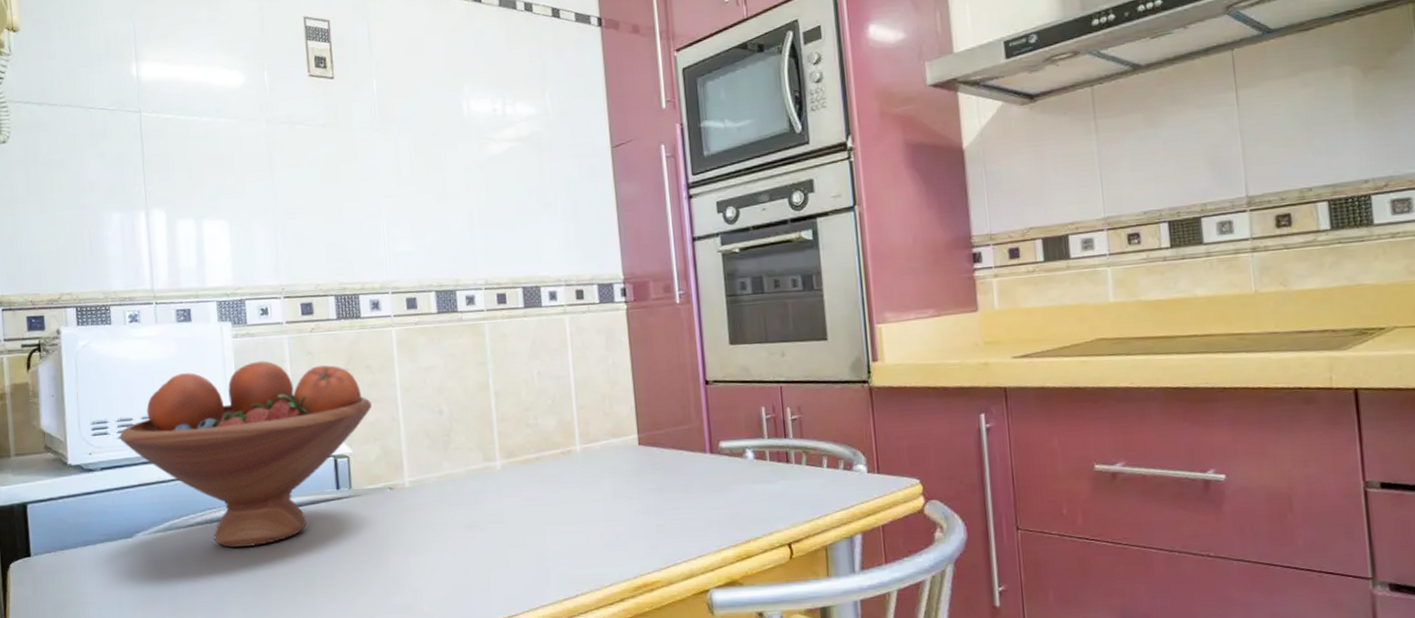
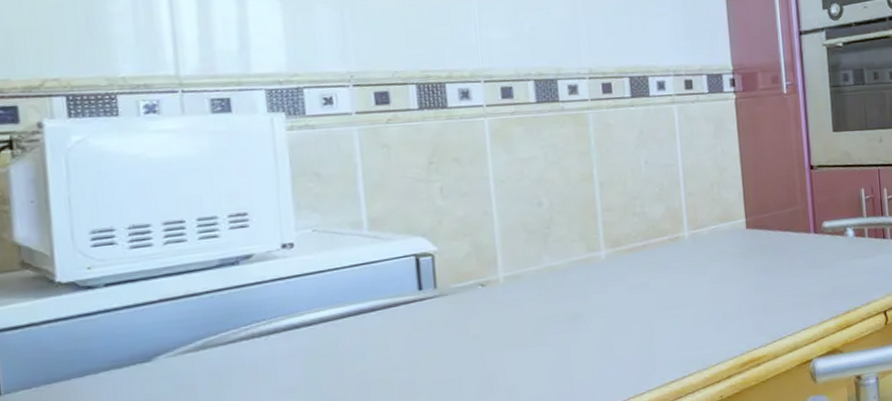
fruit bowl: present [119,360,372,548] -> none [131,155,460,363]

